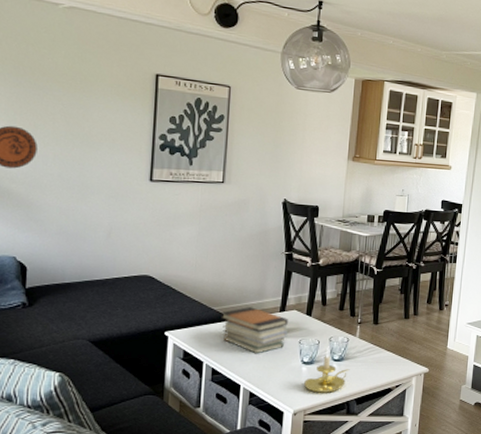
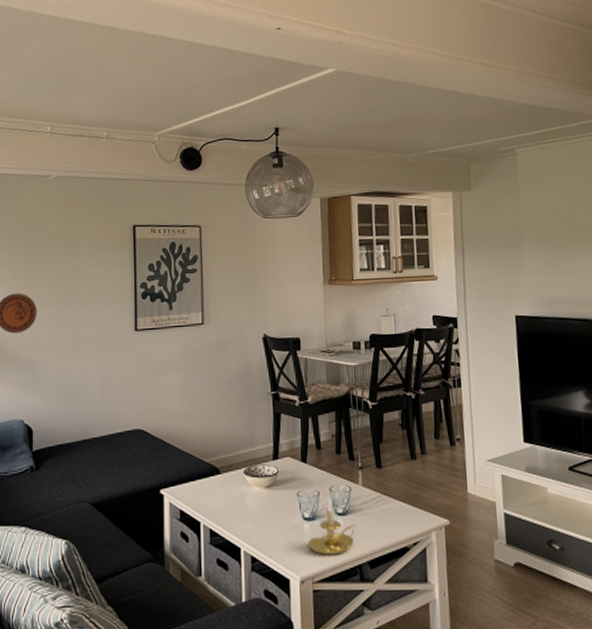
book stack: present [221,307,288,354] -> none [213,456,284,511]

